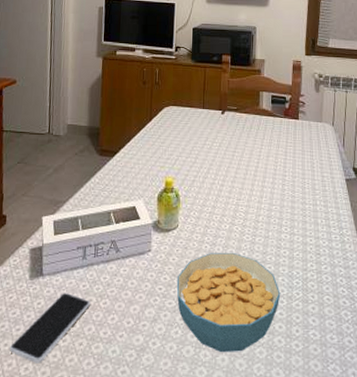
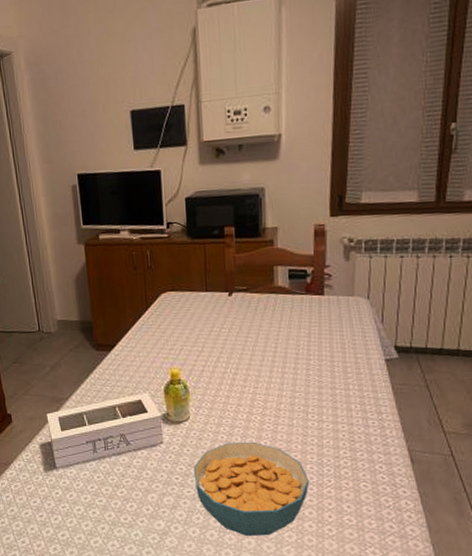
smartphone: present [9,293,90,363] -> none [35,484,107,544]

